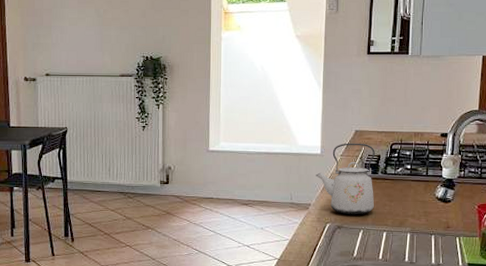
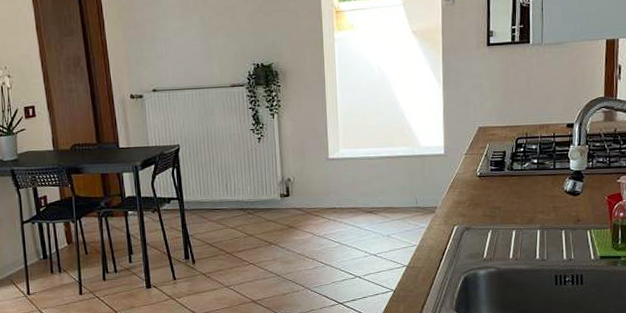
kettle: present [316,143,375,215] -> none [440,139,502,215]

